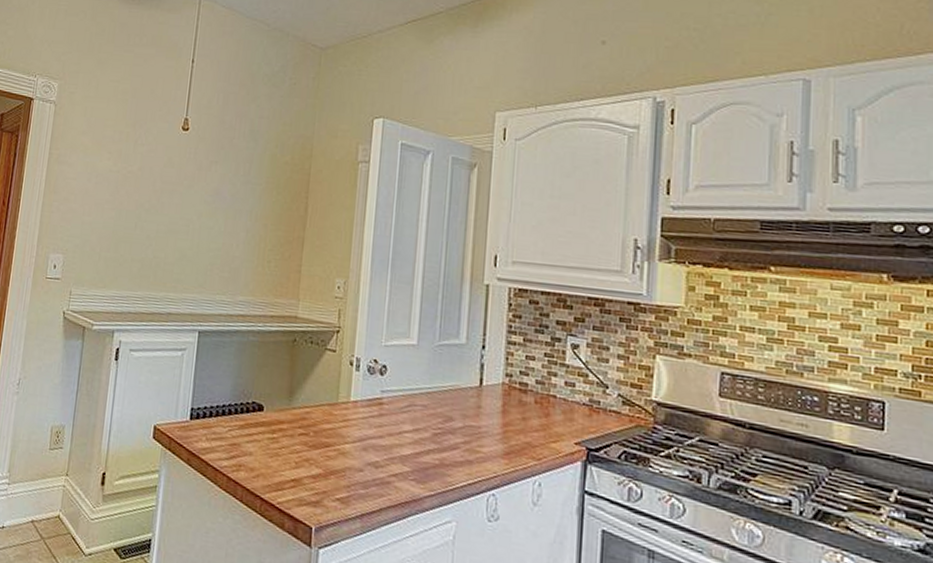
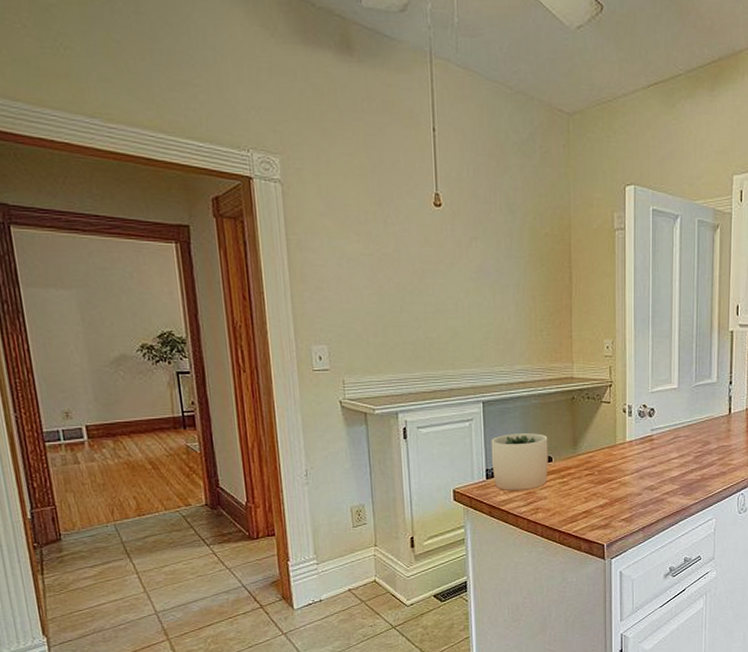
planter: none [197,371,262,442] -> present [491,433,549,492]

